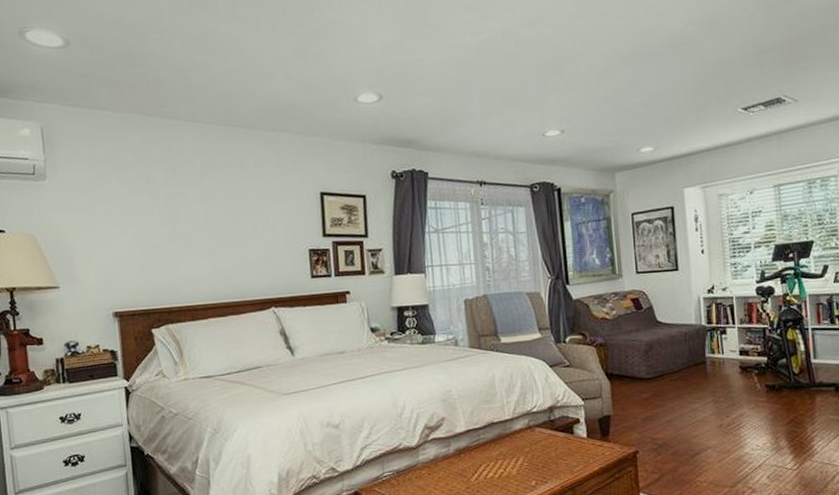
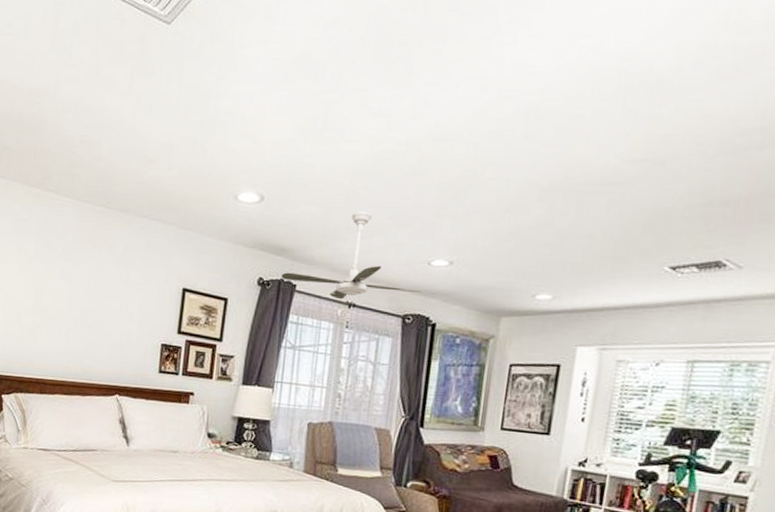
ceiling fan: none [412,96,543,180] -> present [281,211,423,300]

